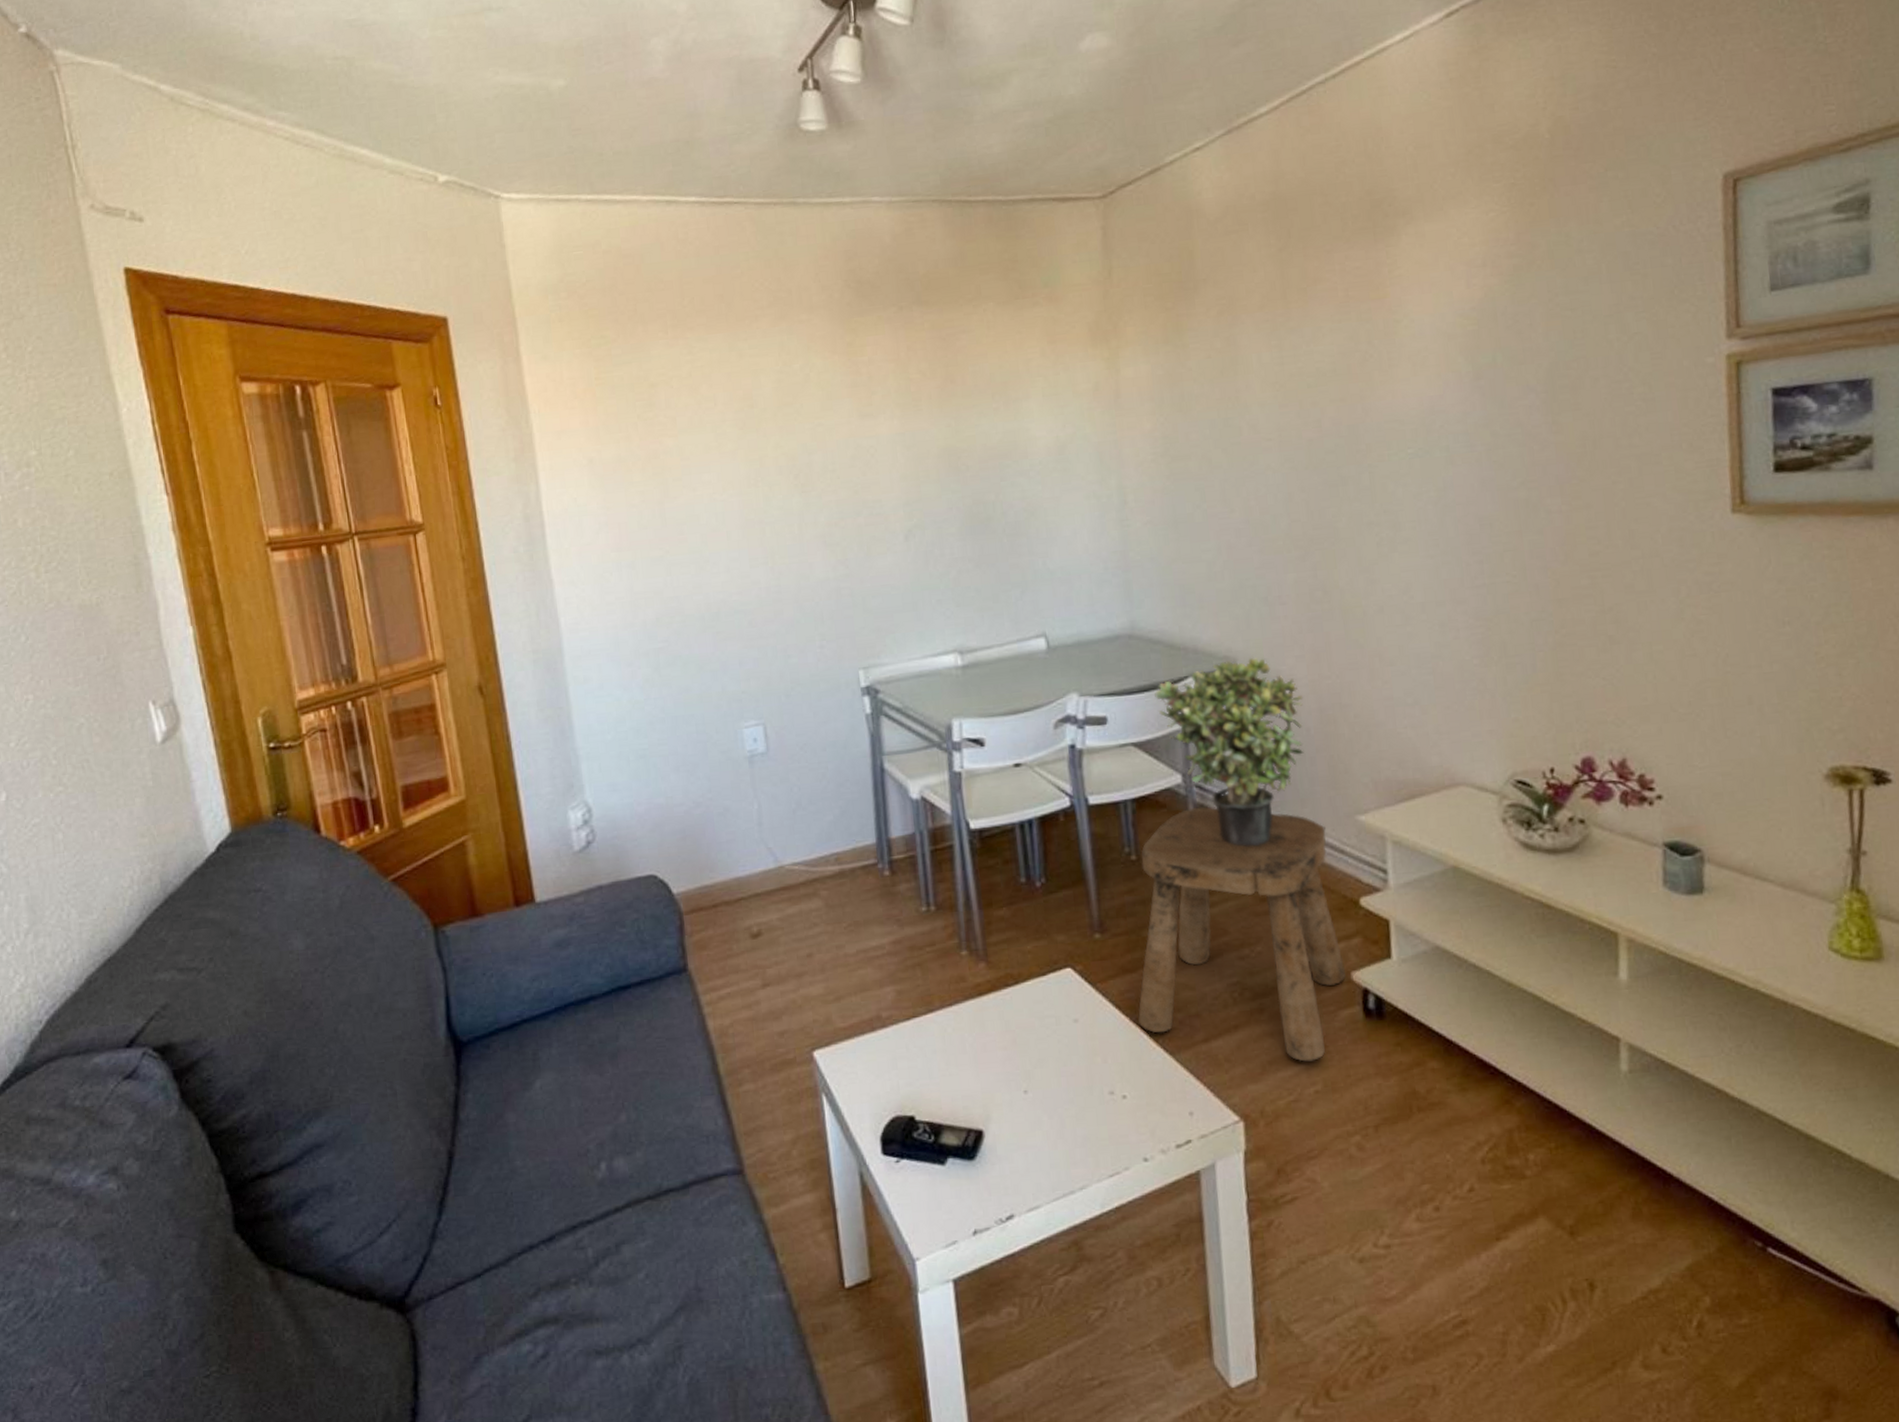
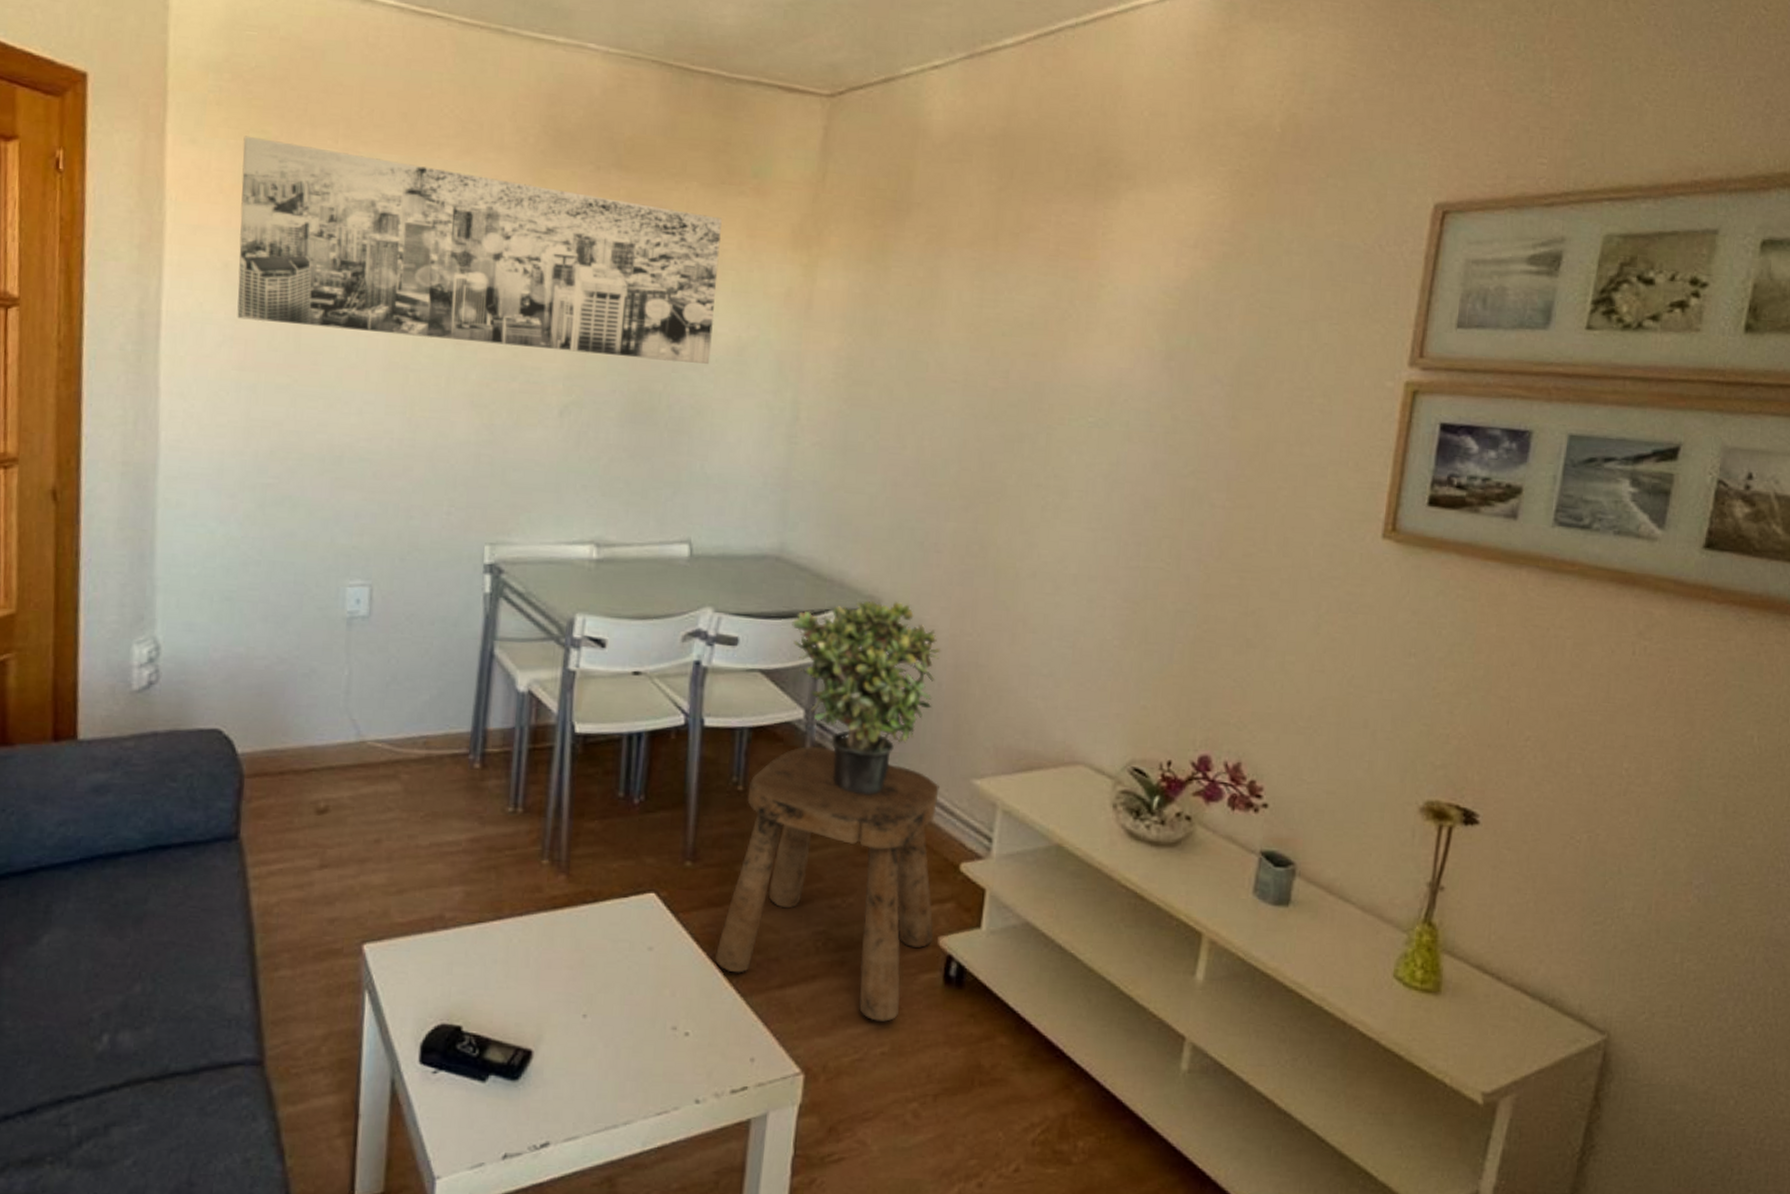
wall art: none [587,330,1034,506] -> present [237,136,722,364]

